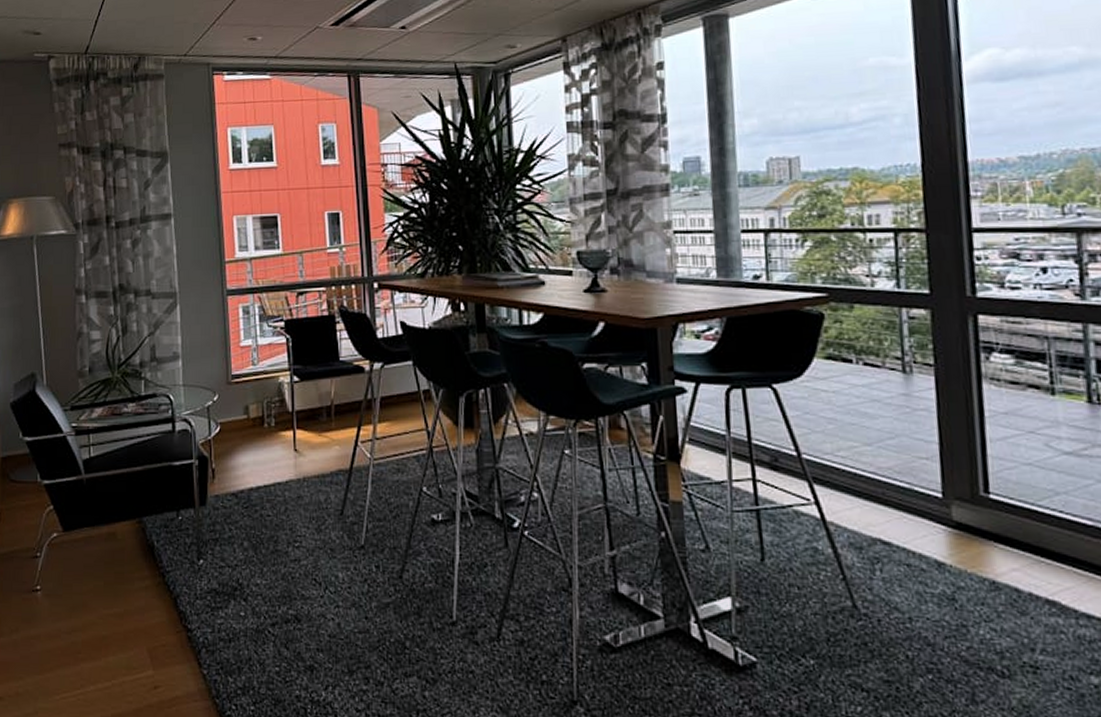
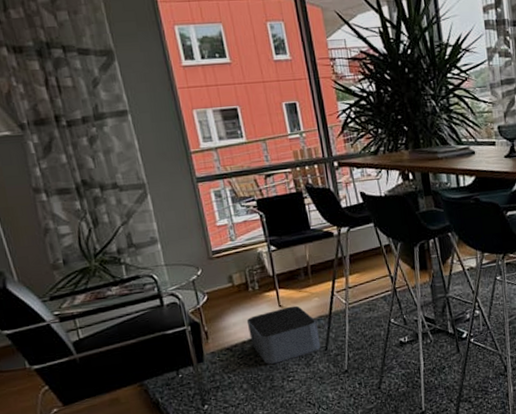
storage bin: none [257,452,336,522] -> present [246,305,321,364]

